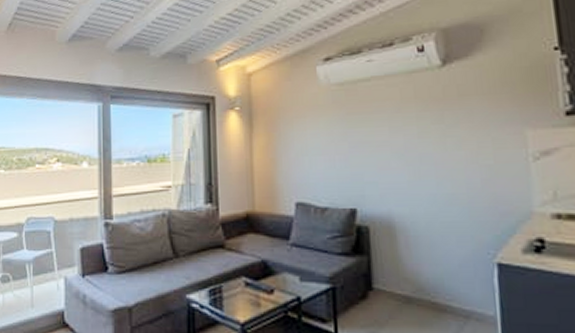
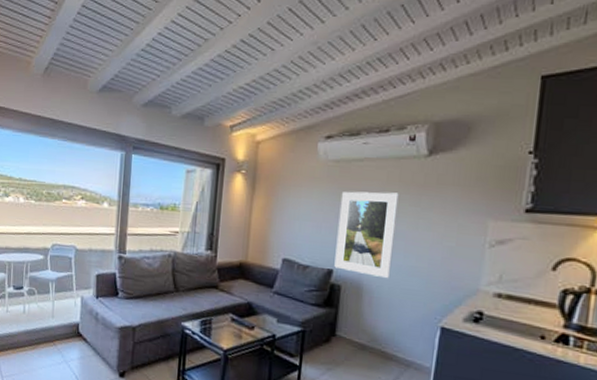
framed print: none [351,111,425,212] -> present [334,191,399,279]

